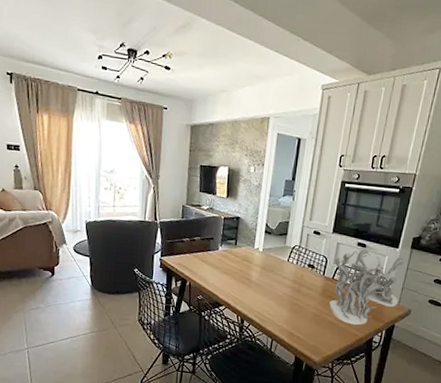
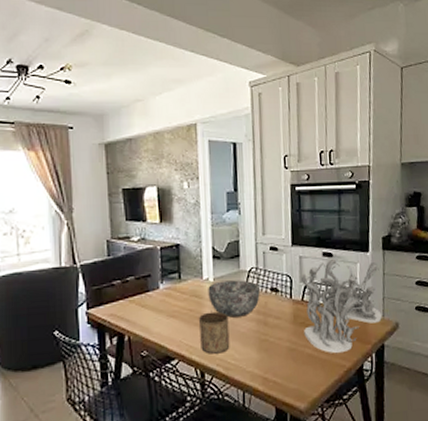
cup: none [244,274,270,308] -> present [199,311,230,354]
bowl: none [256,252,299,283] -> present [208,280,260,318]

